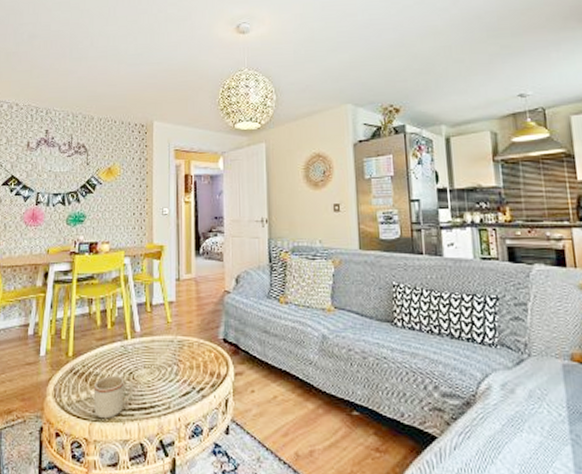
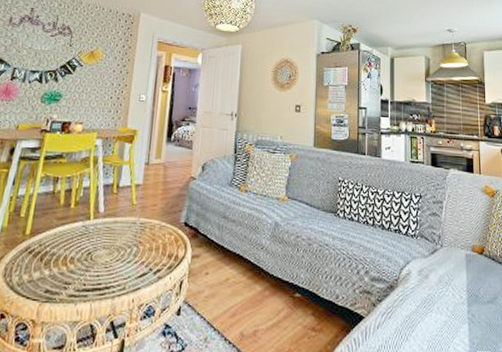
mug: present [94,375,134,419] -> none [45,255,91,300]

